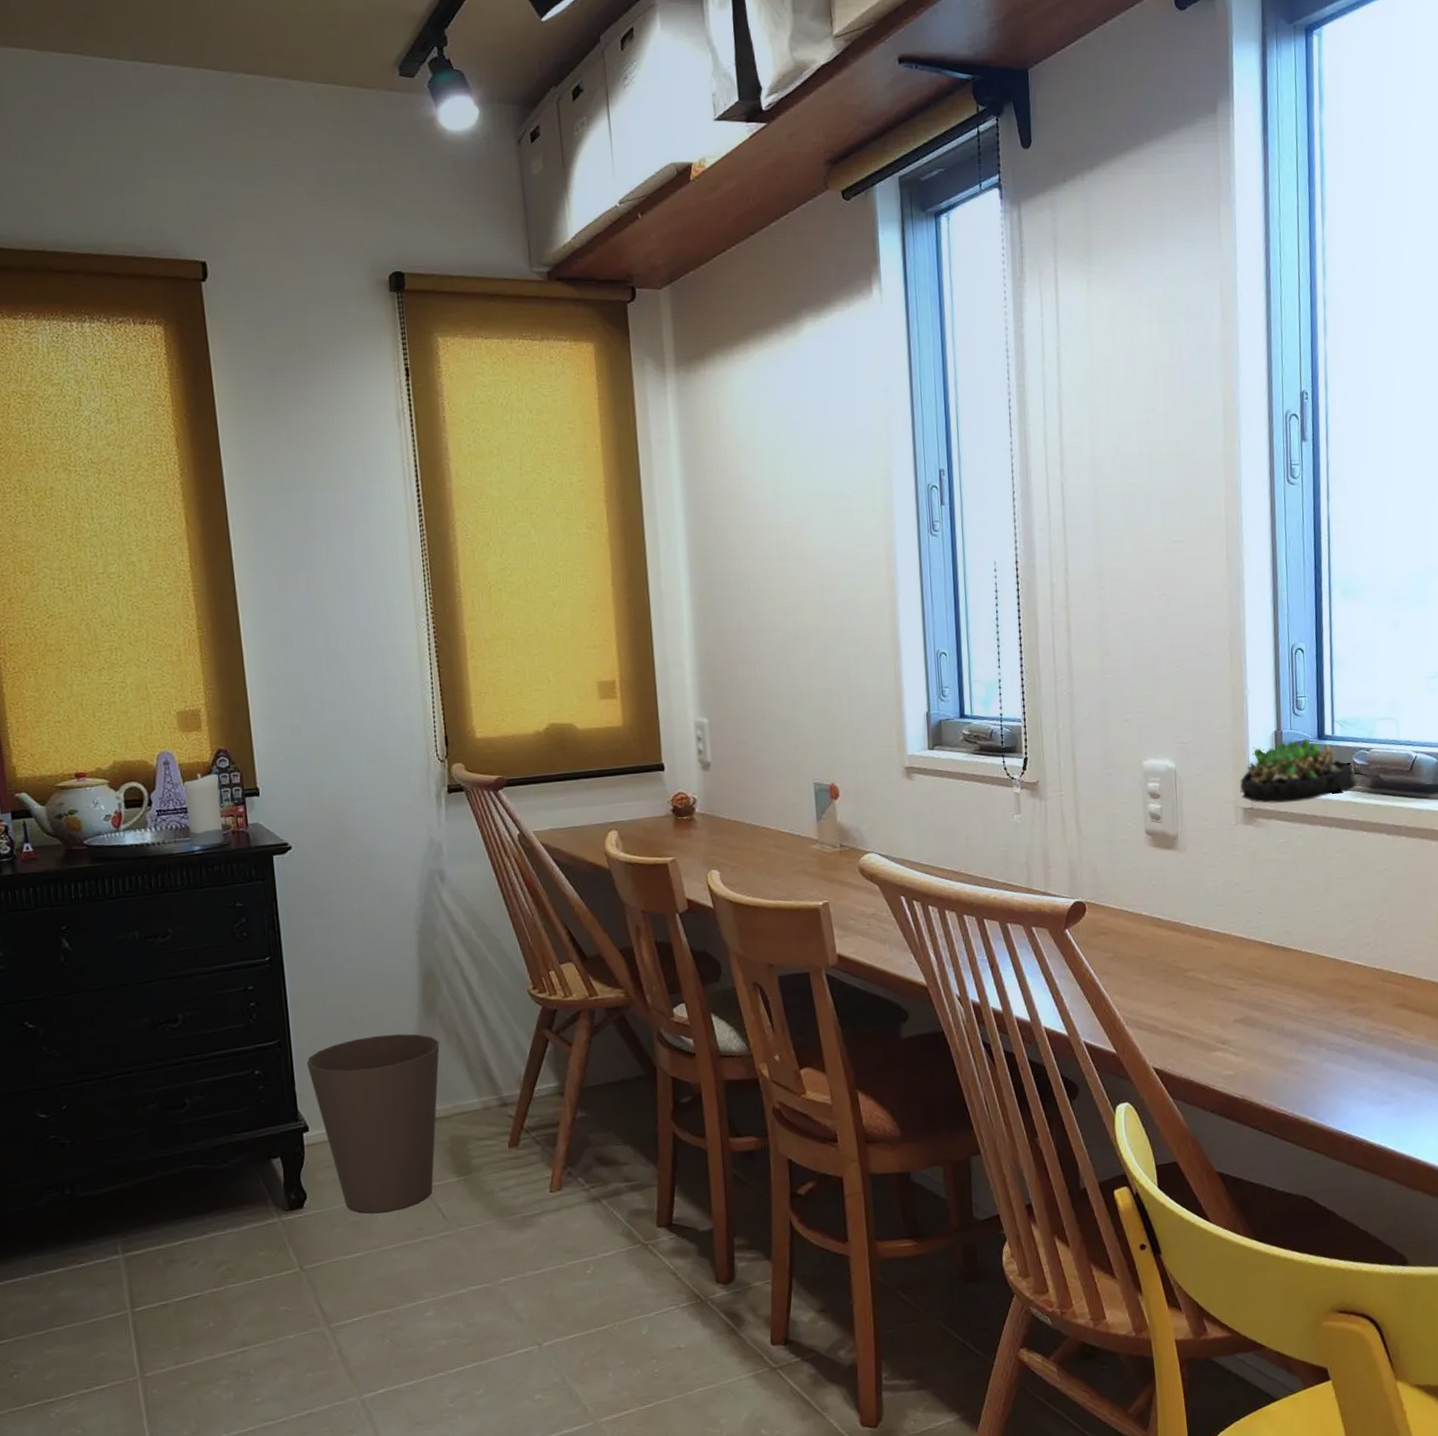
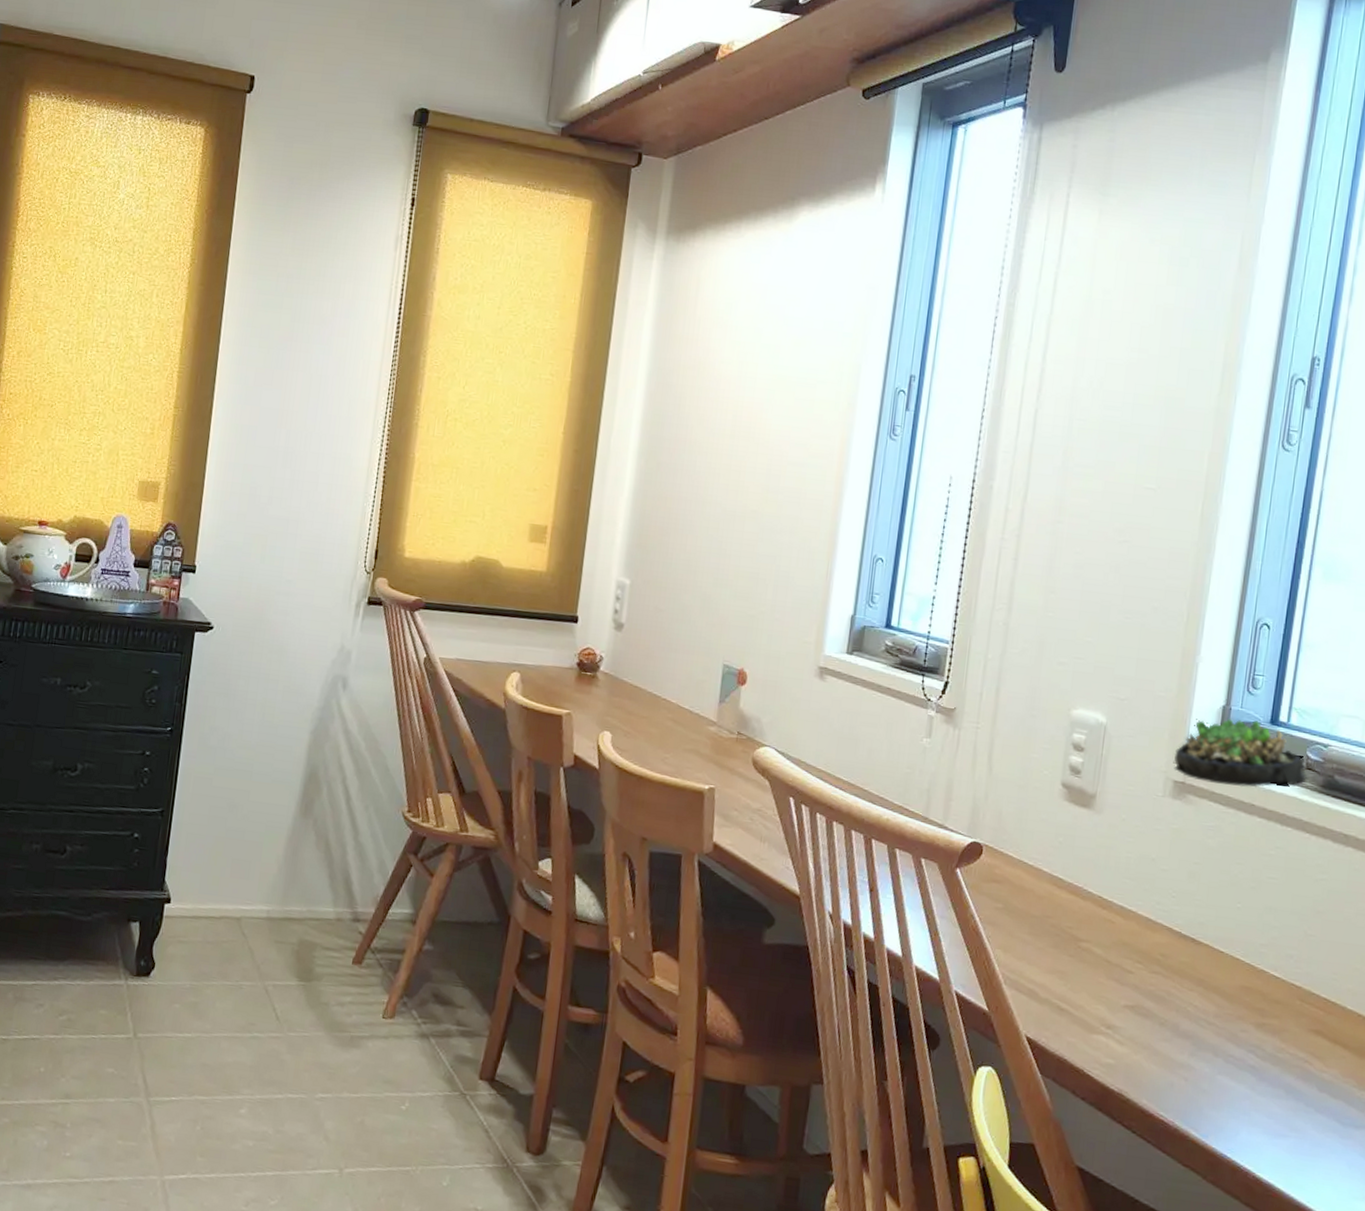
candle: present [183,773,224,848] -> none [122,541,163,612]
trash bin: present [306,1033,440,1214] -> none [182,823,309,1001]

